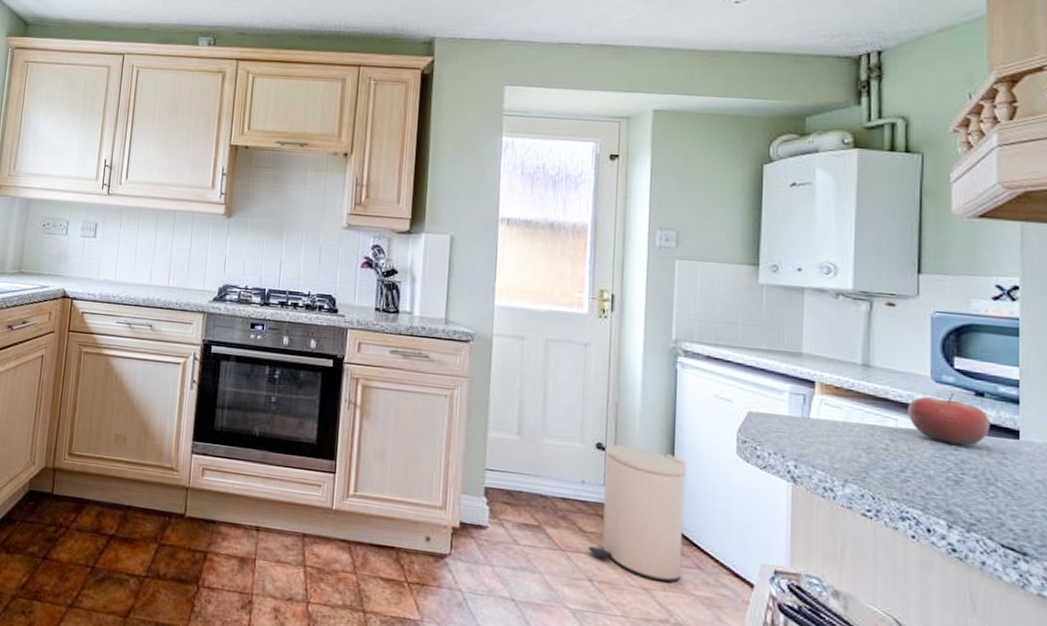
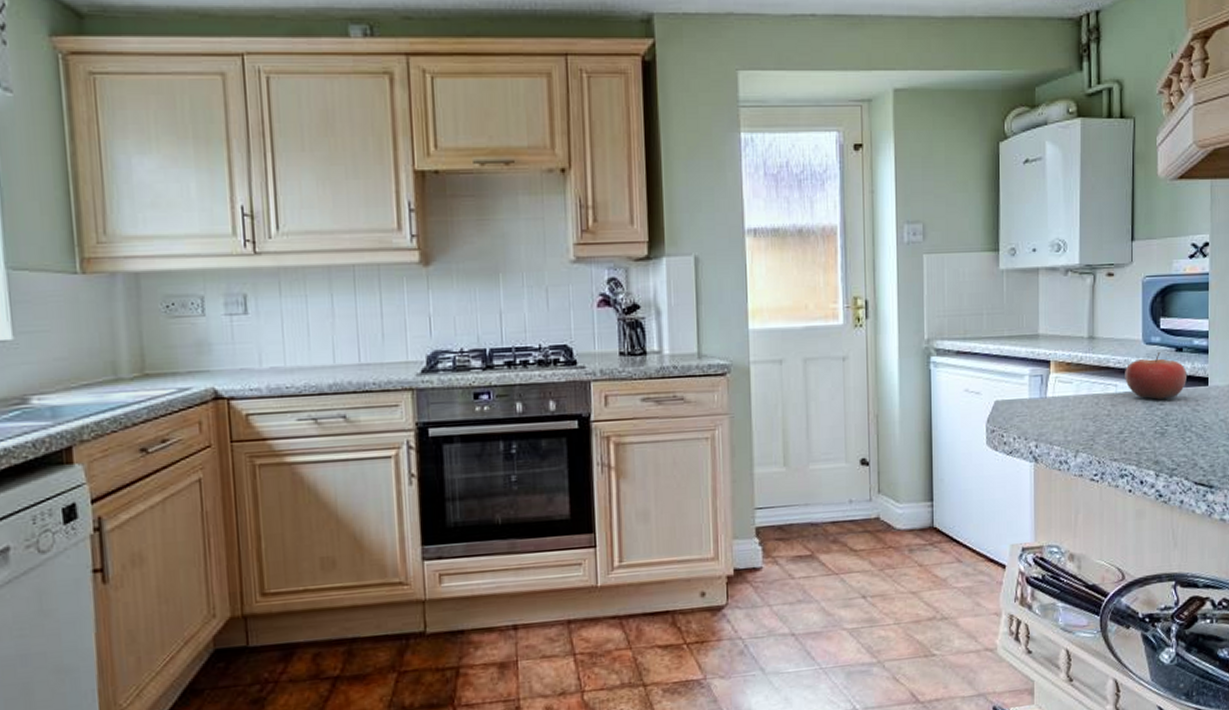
pedal bin: present [588,444,687,583] -> none [859,456,944,584]

